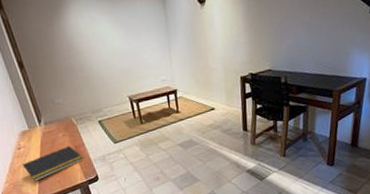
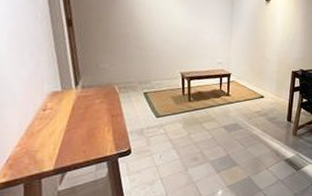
notepad: present [22,145,84,181] -> none [43,113,119,148]

